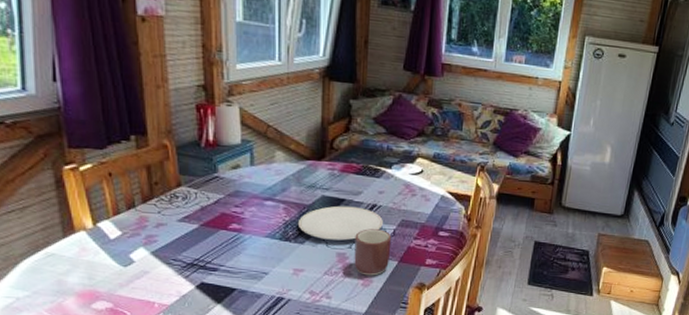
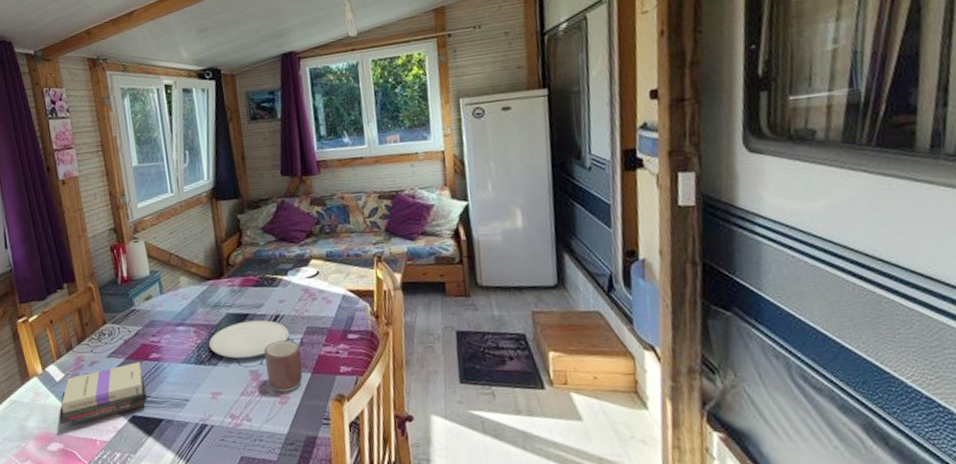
books: none [110,230,220,286] -> present [59,361,147,425]

